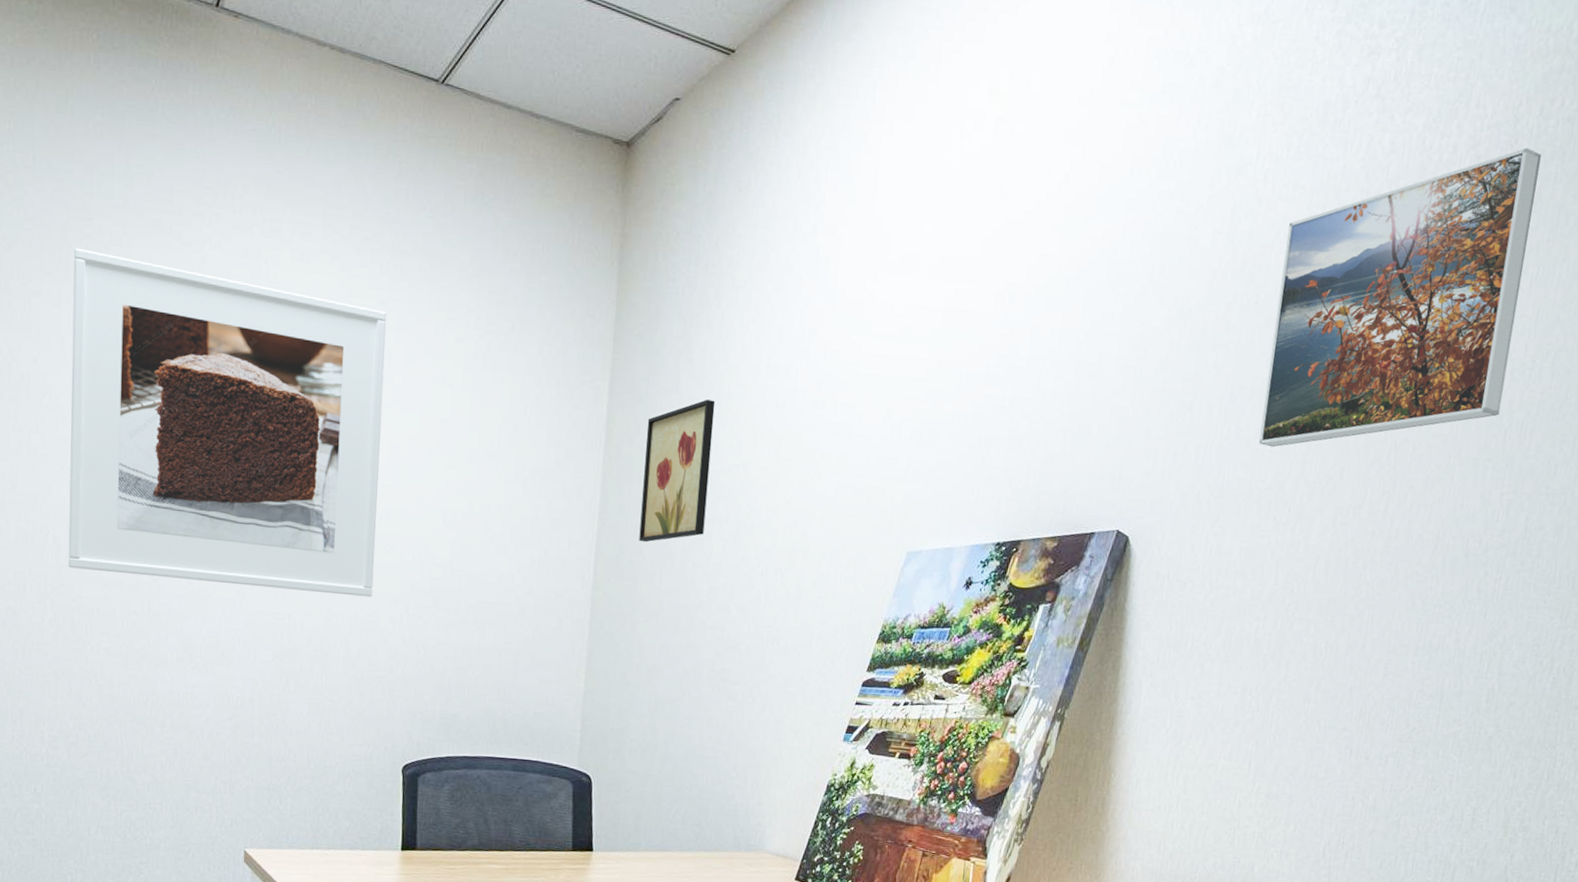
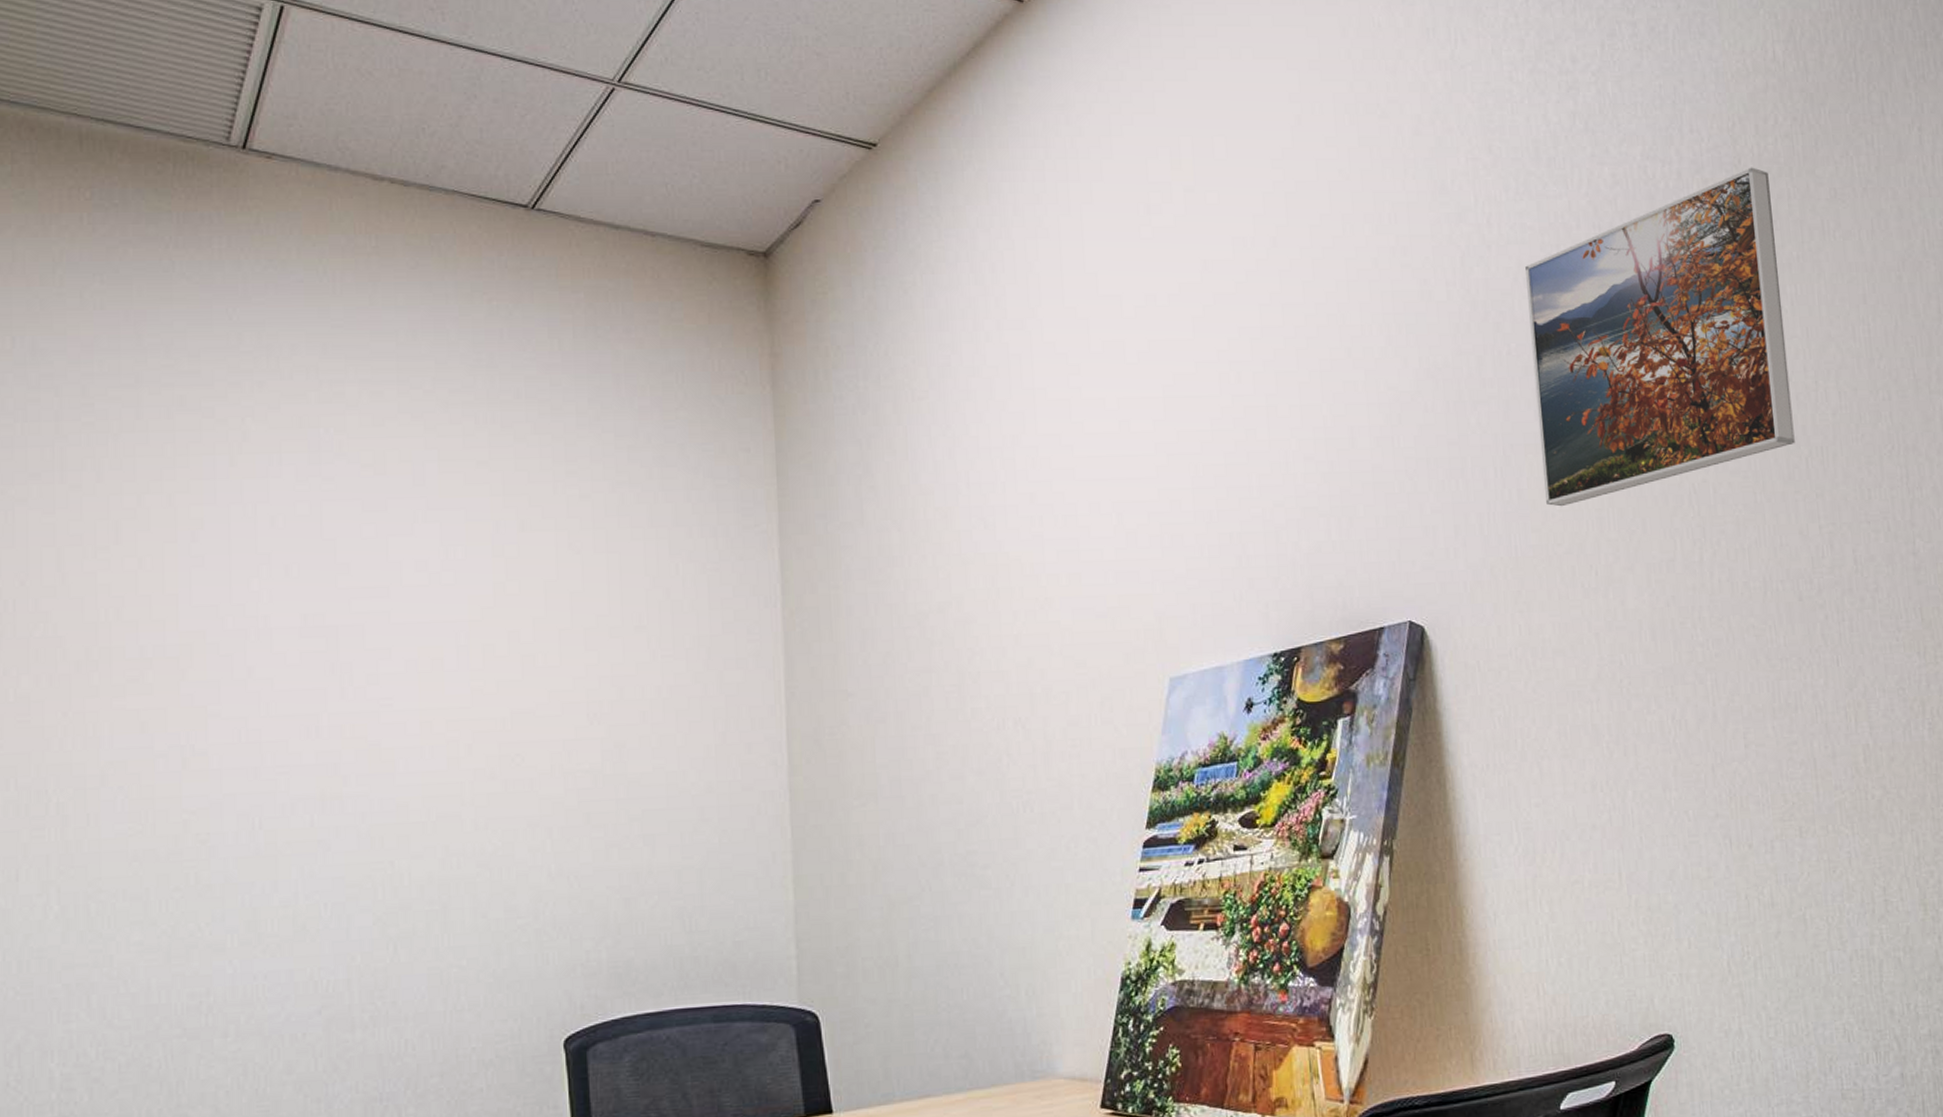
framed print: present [68,248,387,598] -> none [72,440,502,843]
wall art: present [639,399,715,543] -> none [831,530,919,709]

